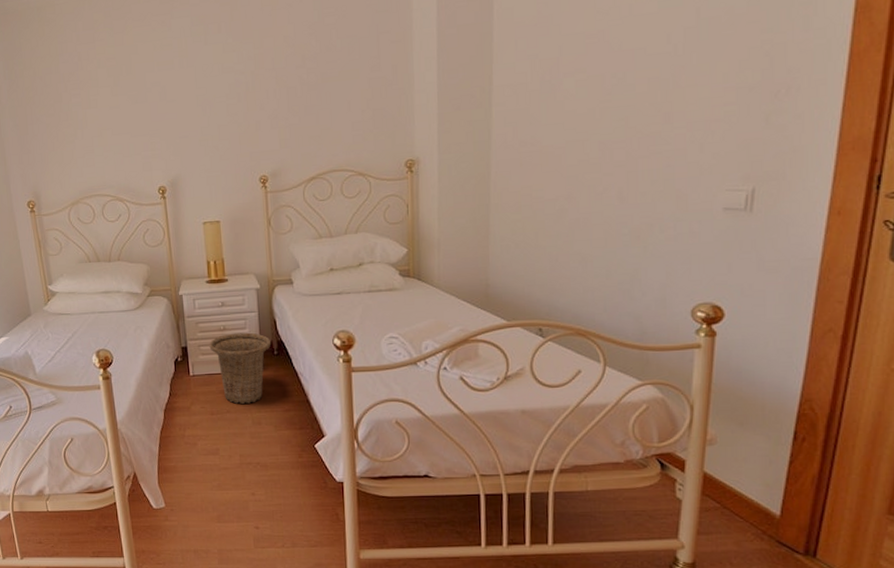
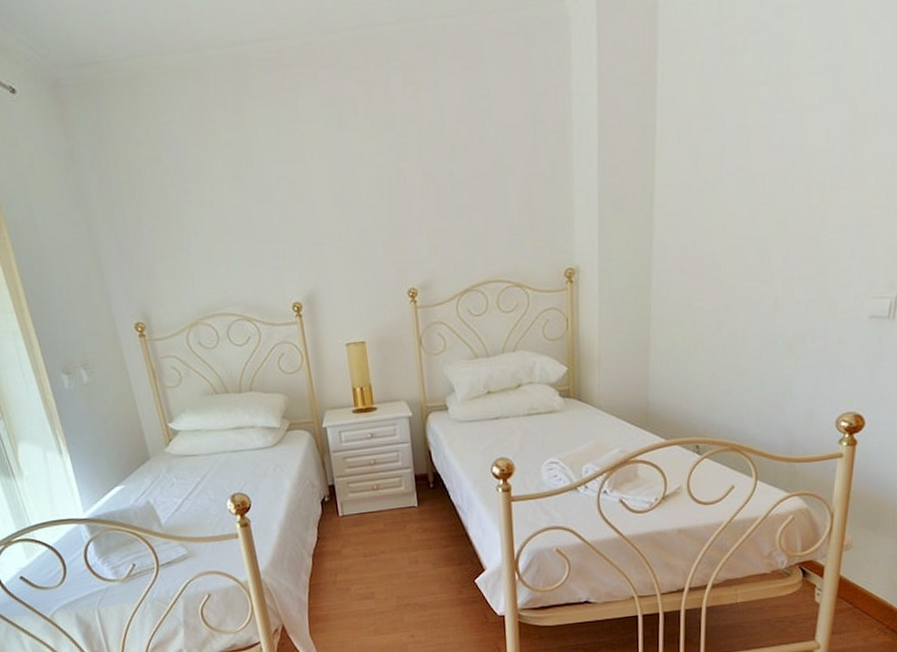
basket: present [209,332,272,404] -> none [358,465,427,543]

